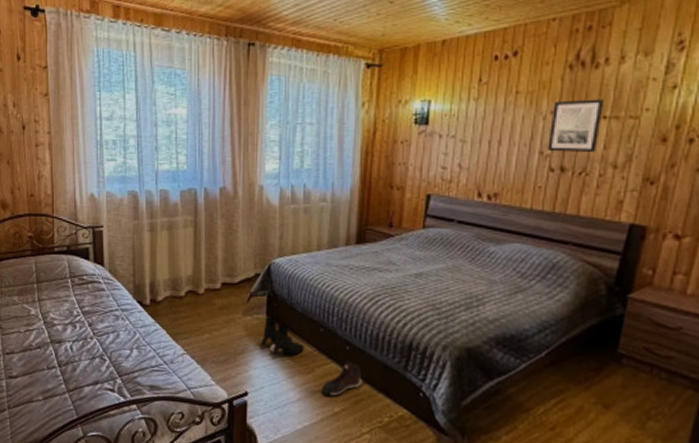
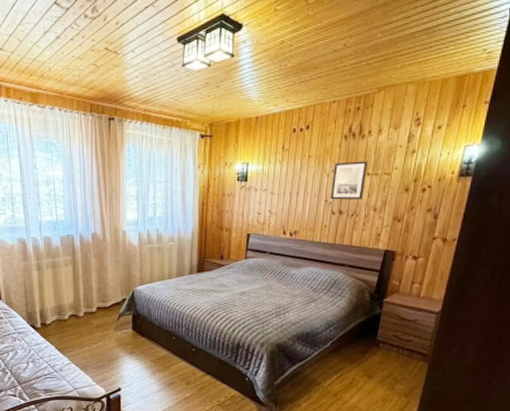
boots: present [261,317,304,355] -> none [129,331,162,359]
sneaker: present [321,360,363,396] -> none [175,359,205,386]

